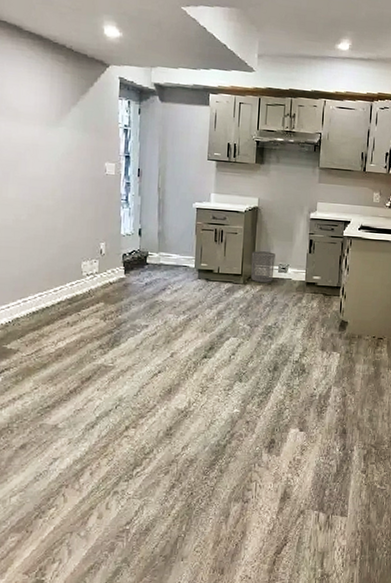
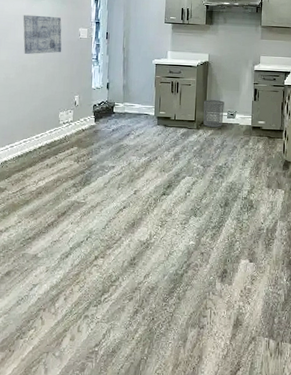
wall art: none [35,143,85,192] -> present [23,14,62,54]

